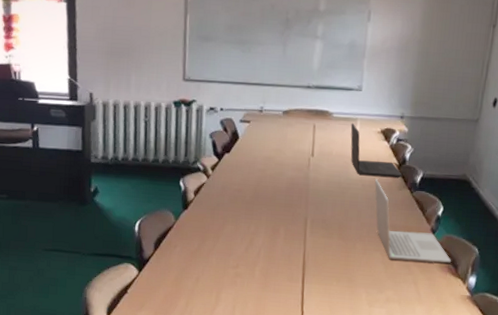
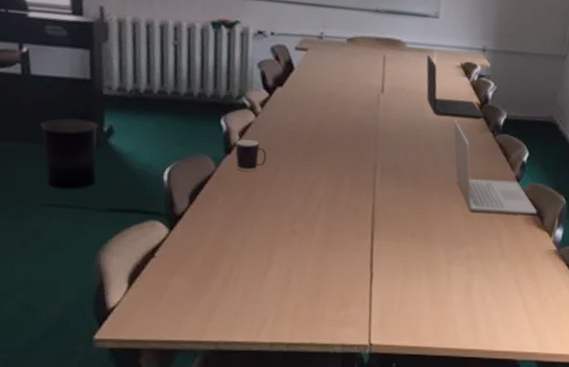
waste bin: none [45,182,87,237] -> present [40,118,98,189]
mug: none [191,196,216,224] -> present [235,138,267,171]

